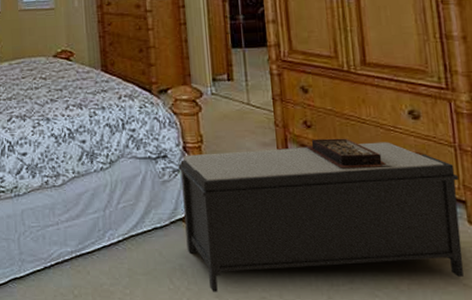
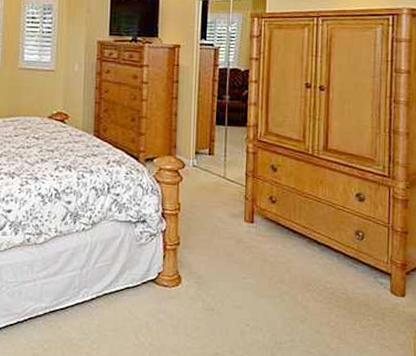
bench: present [178,142,464,292] -> none [154,219,388,348]
decorative box: present [305,138,392,168] -> none [268,213,337,241]

